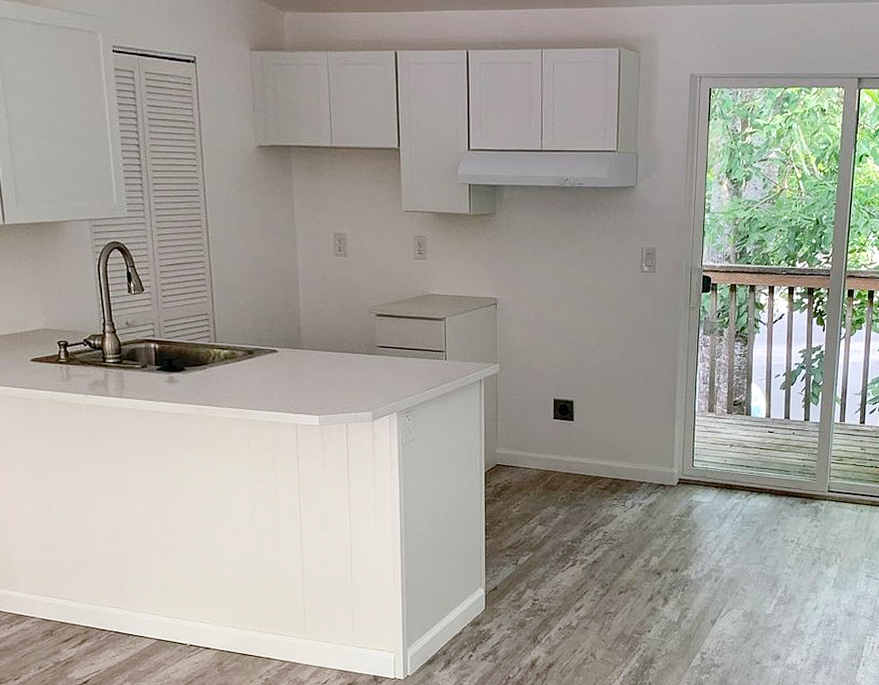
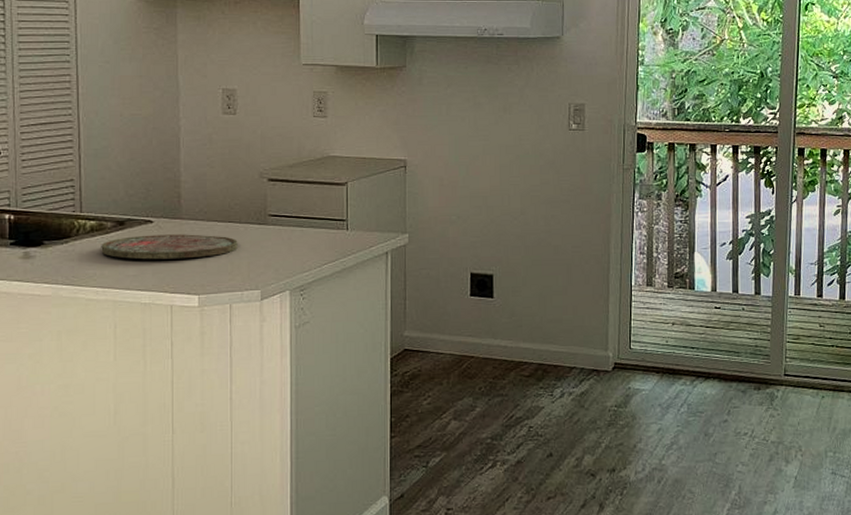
cutting board: none [234,362,351,385] -> present [101,234,238,260]

